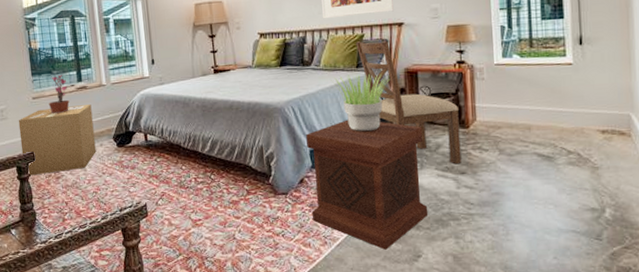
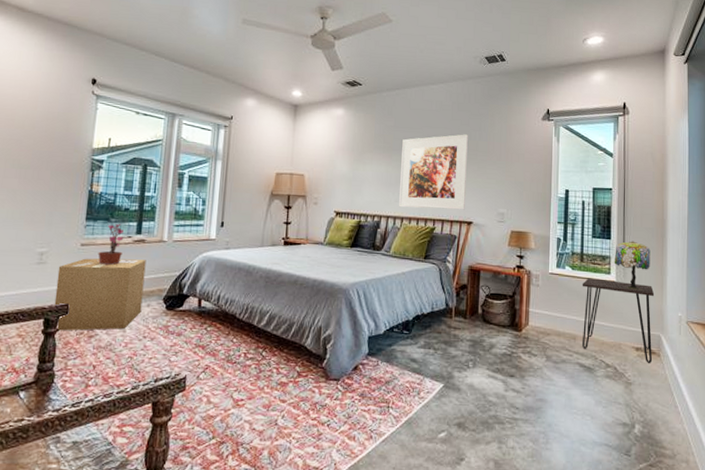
side table: present [306,119,429,250] -> none [360,309,479,450]
potted plant: present [331,73,390,132] -> none [398,264,454,324]
chair: present [356,40,462,165] -> none [426,233,513,367]
desk: none [533,62,621,146] -> present [582,278,655,364]
table lamp: none [569,16,614,70] -> present [613,241,651,290]

